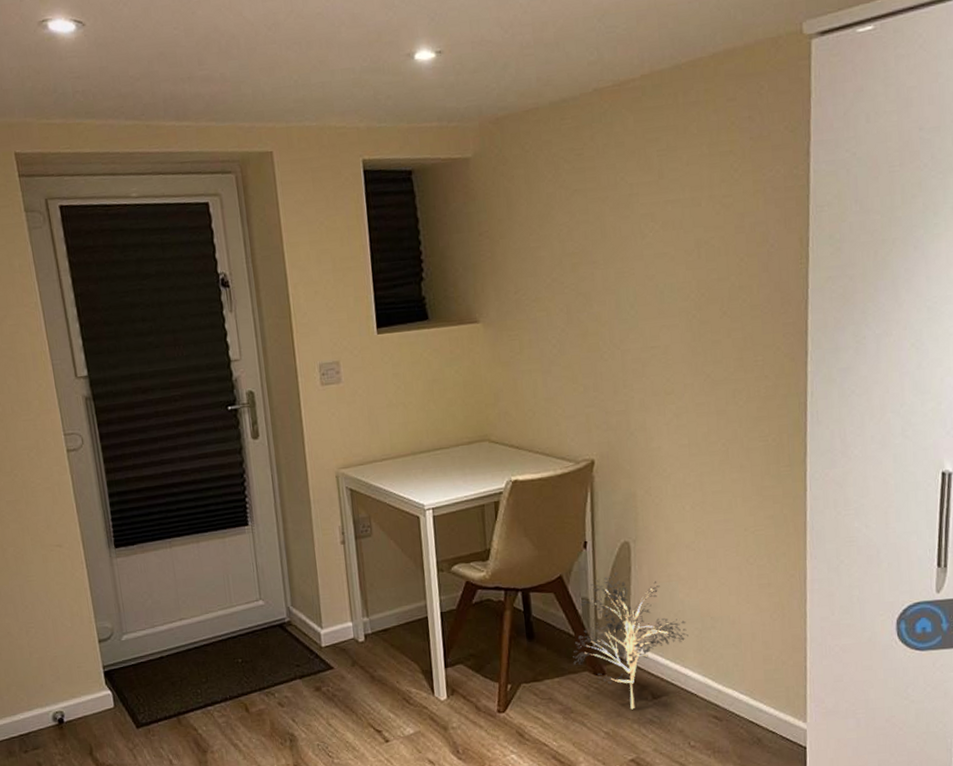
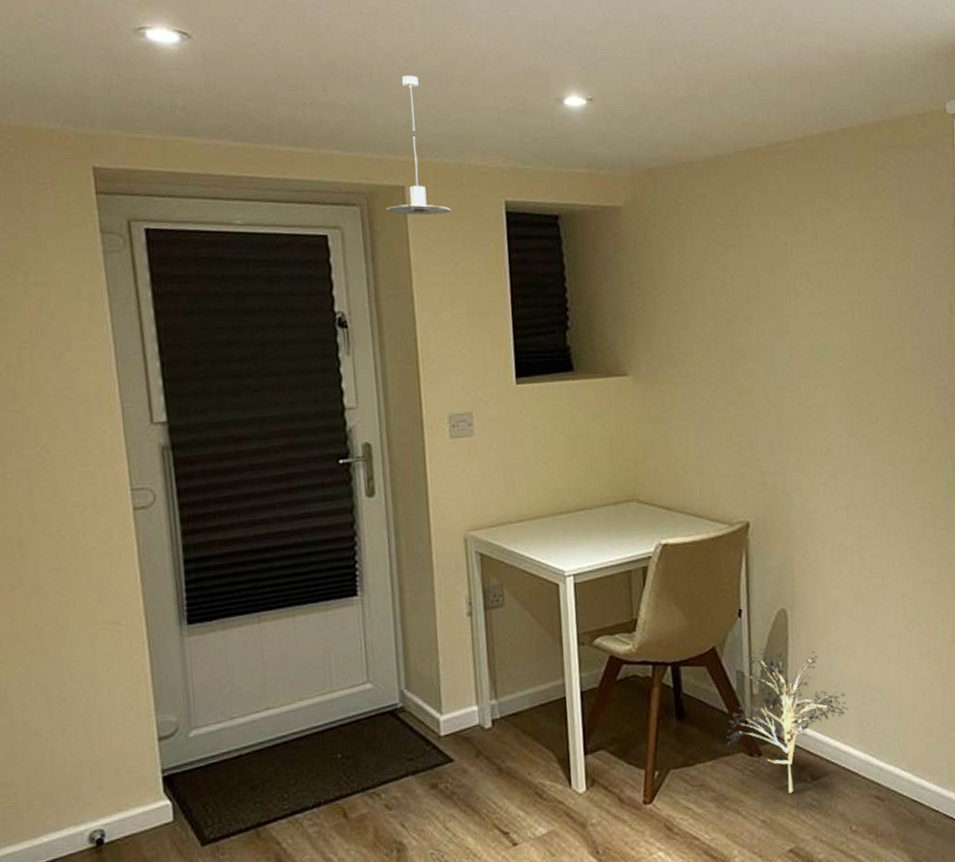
pendant light: none [257,43,315,179] -> present [386,75,452,215]

